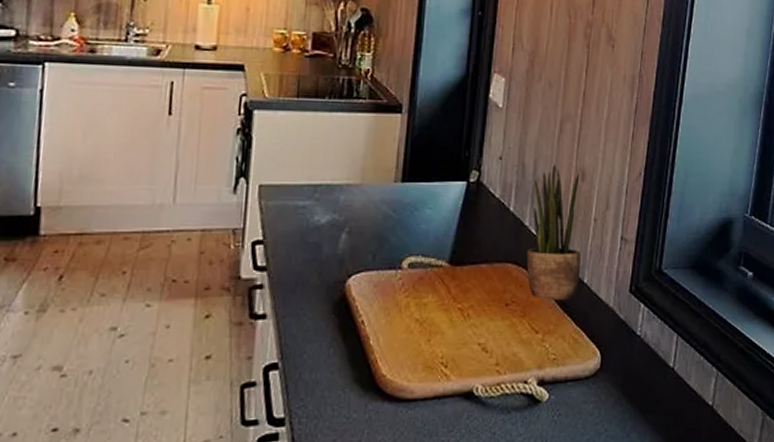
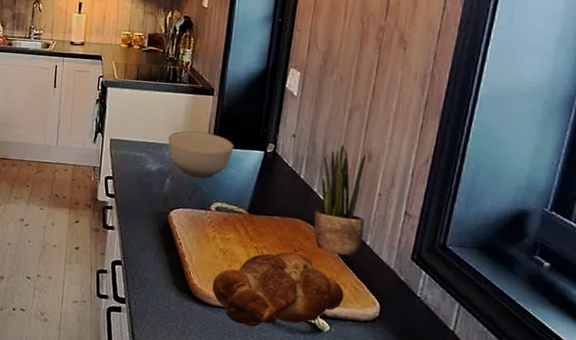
bowl: none [342,163,430,227] -> present [168,130,234,179]
bread loaf: none [407,307,563,417] -> present [212,251,344,327]

